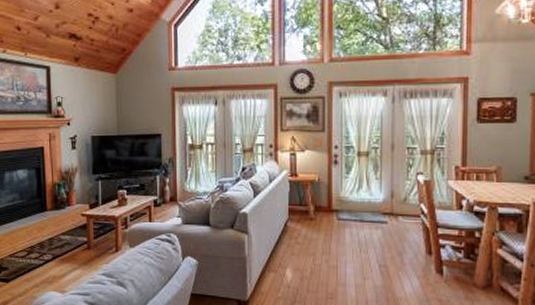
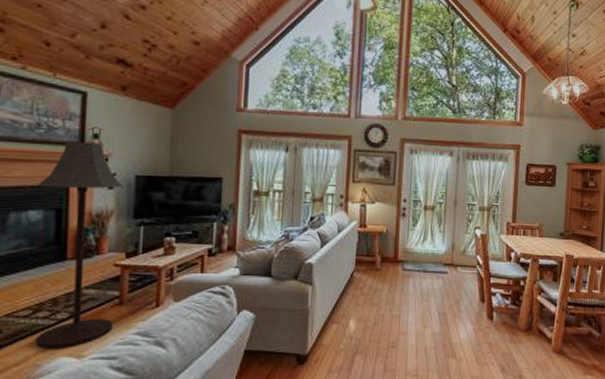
floor lamp: none [22,109,85,285] -> present [35,141,124,350]

